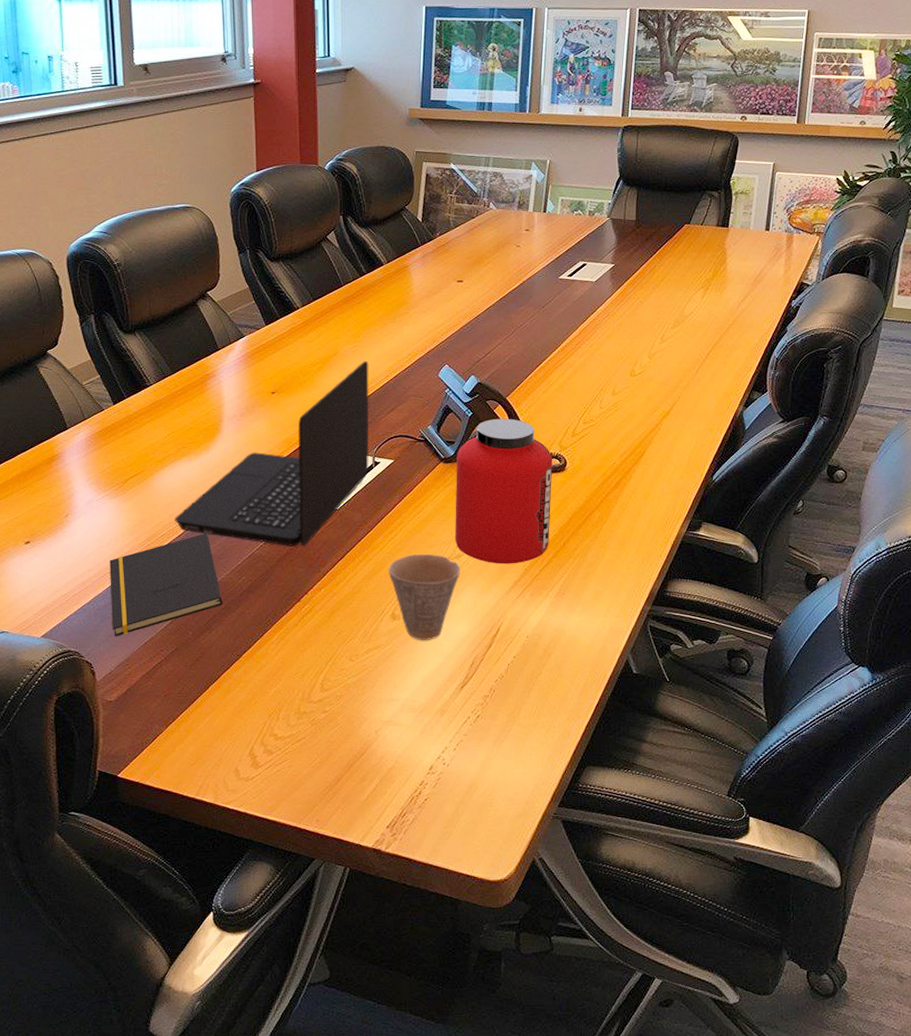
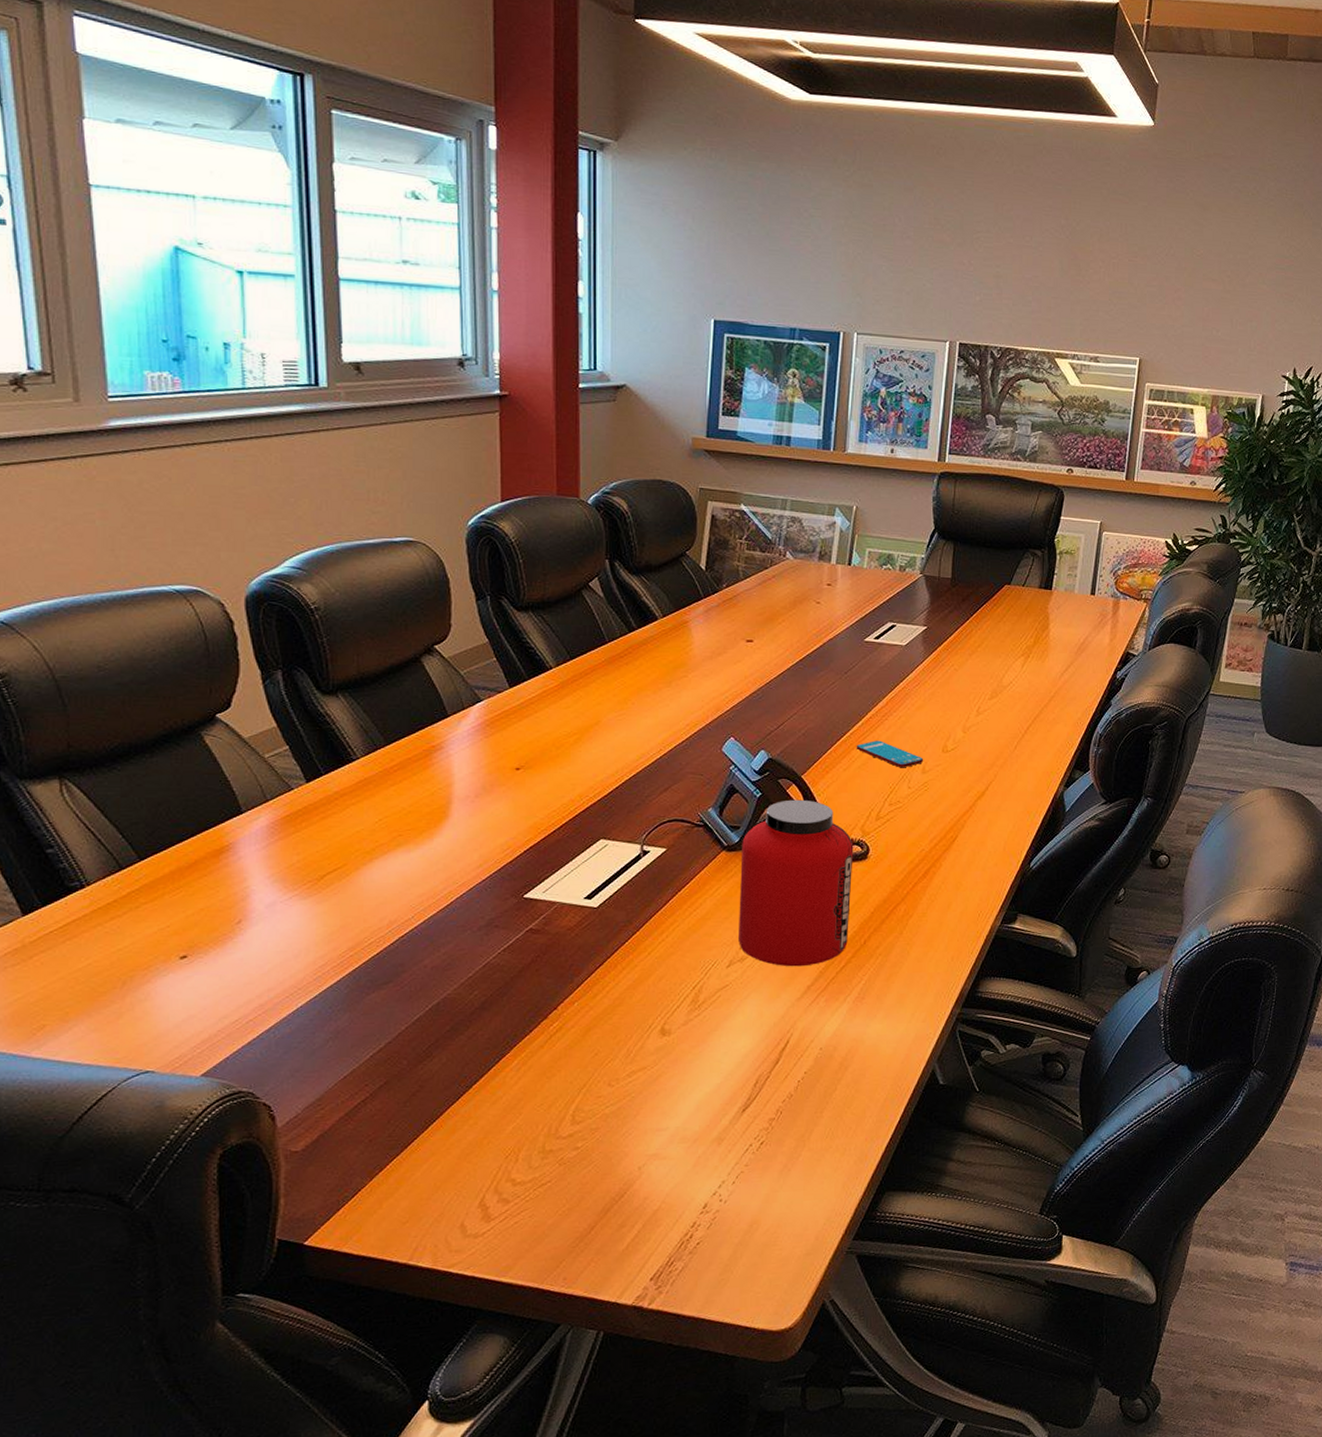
notepad: present [110,533,223,636] -> none [298,940,449,1071]
laptop: present [174,360,370,546] -> none [385,731,638,953]
cup: present [389,555,460,640] -> none [658,958,744,1058]
smartphone: none [553,366,614,391] -> present [856,740,924,768]

